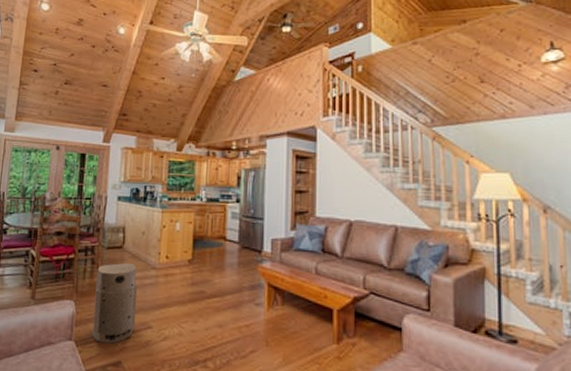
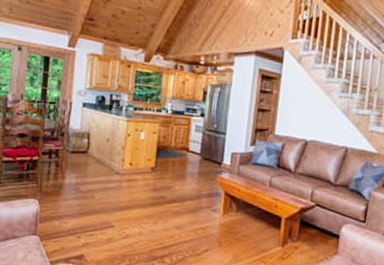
air purifier: present [92,262,138,344] -> none [56,167,102,240]

